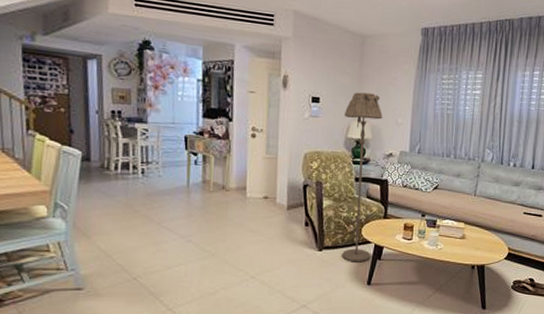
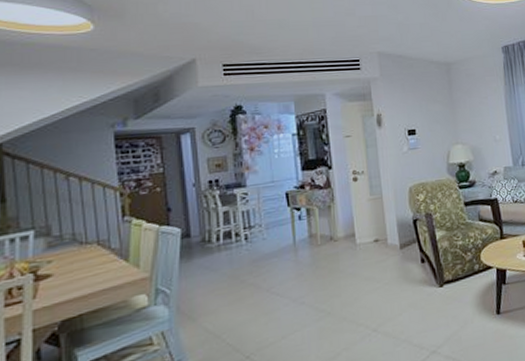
floor lamp: present [342,92,382,262] -> none [442,116,495,293]

